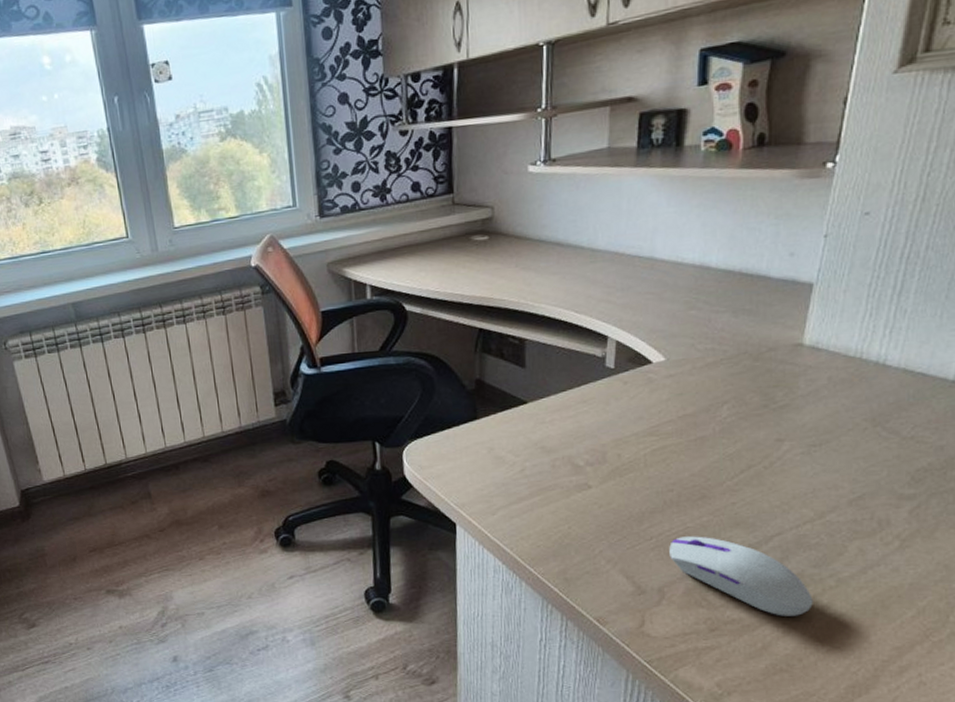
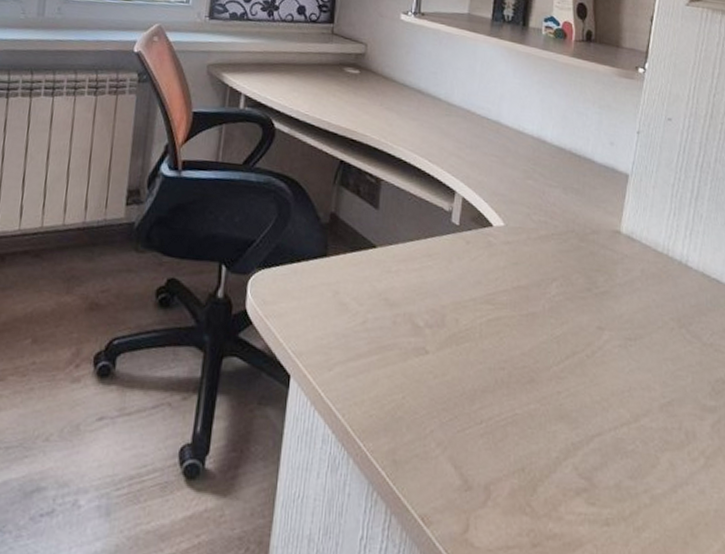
computer mouse: present [669,536,813,616] -> none [497,424,629,537]

